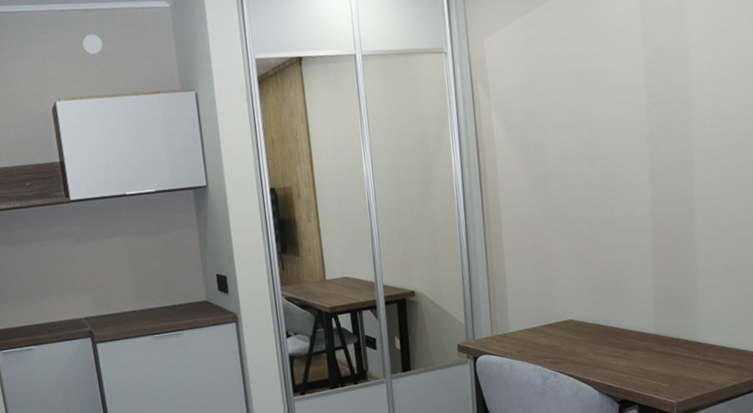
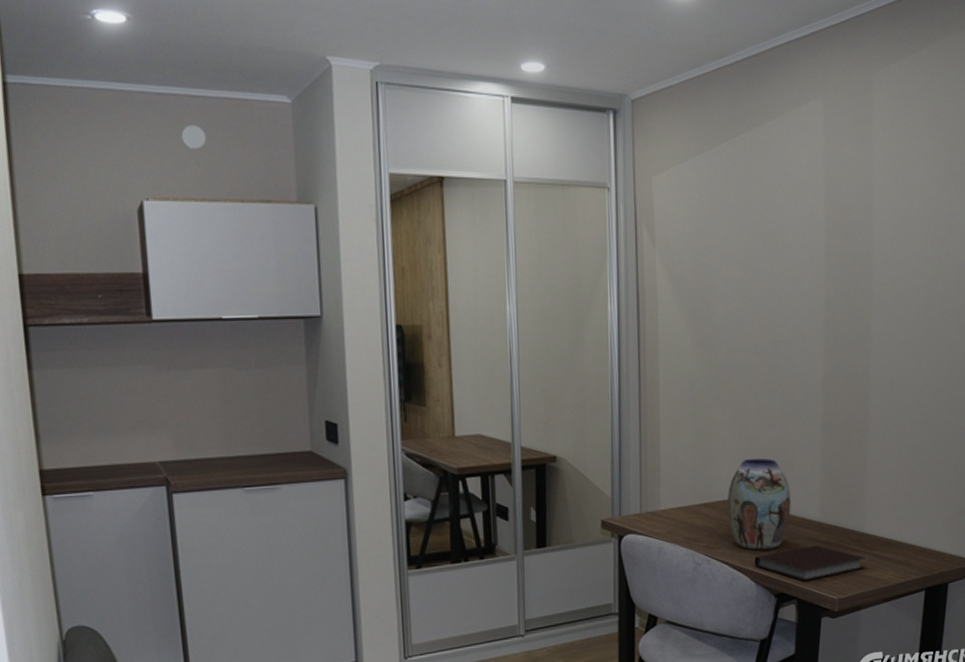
vase: none [568,281,628,364] -> present [727,458,791,551]
notebook: none [597,355,700,389] -> present [754,545,865,582]

